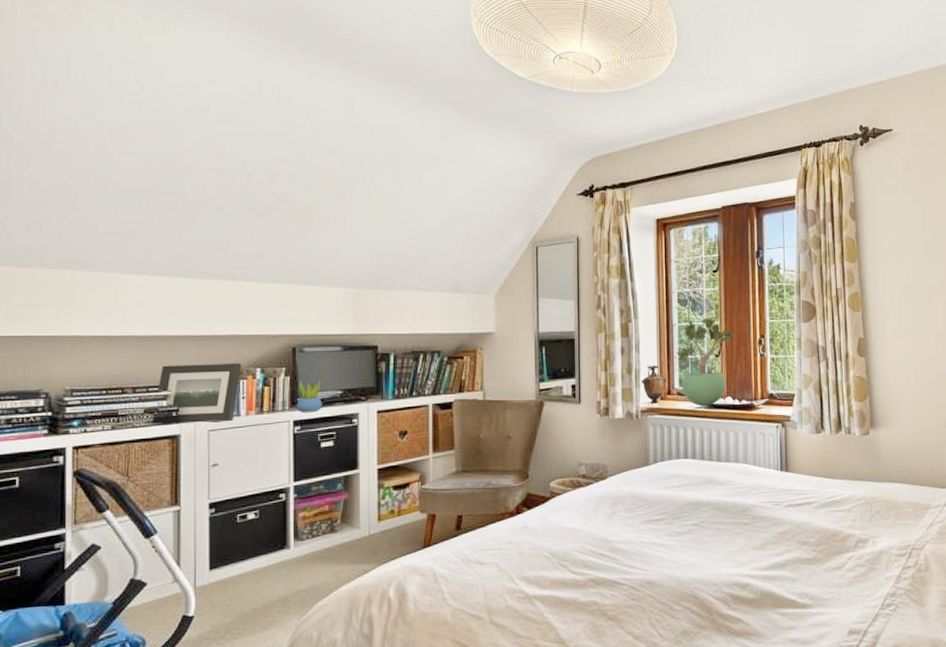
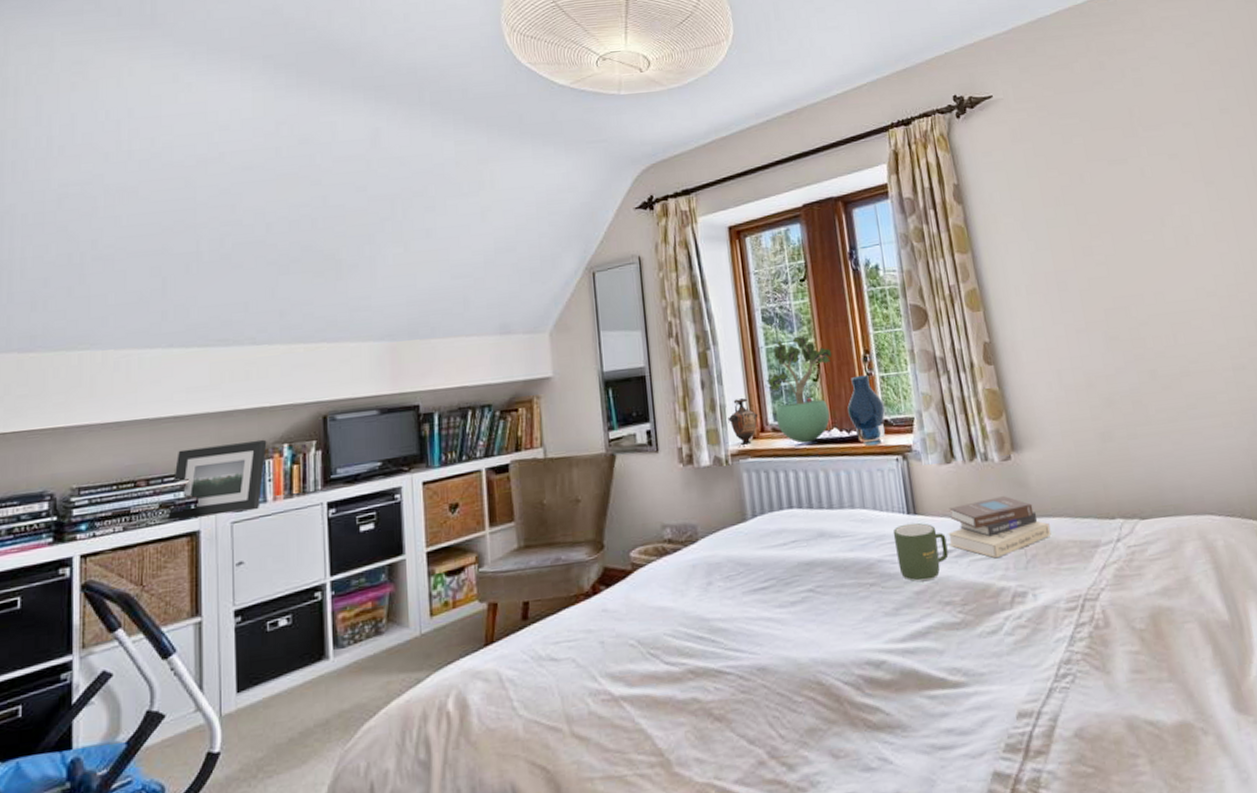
succulent plant: present [296,379,322,413] -> none [329,450,359,493]
vase: none [741,355,772,413] -> present [847,374,886,446]
mug: none [767,478,810,525] -> present [892,522,949,582]
books: none [810,463,893,512] -> present [947,496,1052,559]

